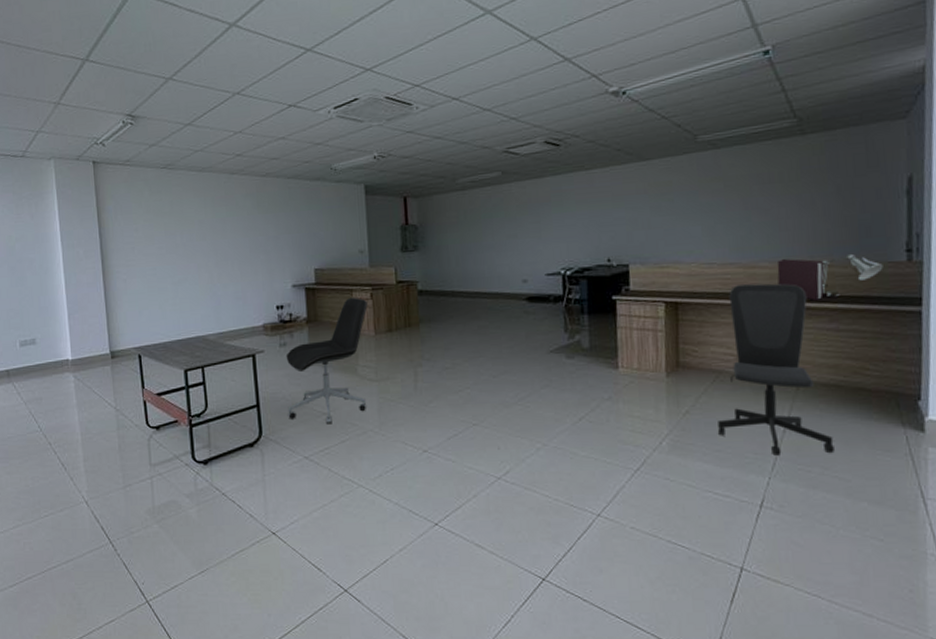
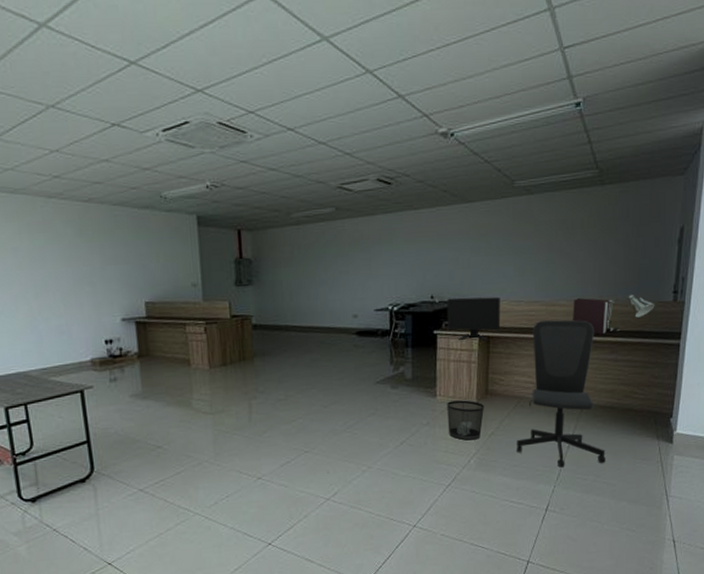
office chair: present [286,297,368,425] -> none [116,331,202,458]
computer monitor: none [626,258,690,308] -> present [447,296,501,341]
waste bin: none [631,373,677,419] -> present [447,400,485,441]

